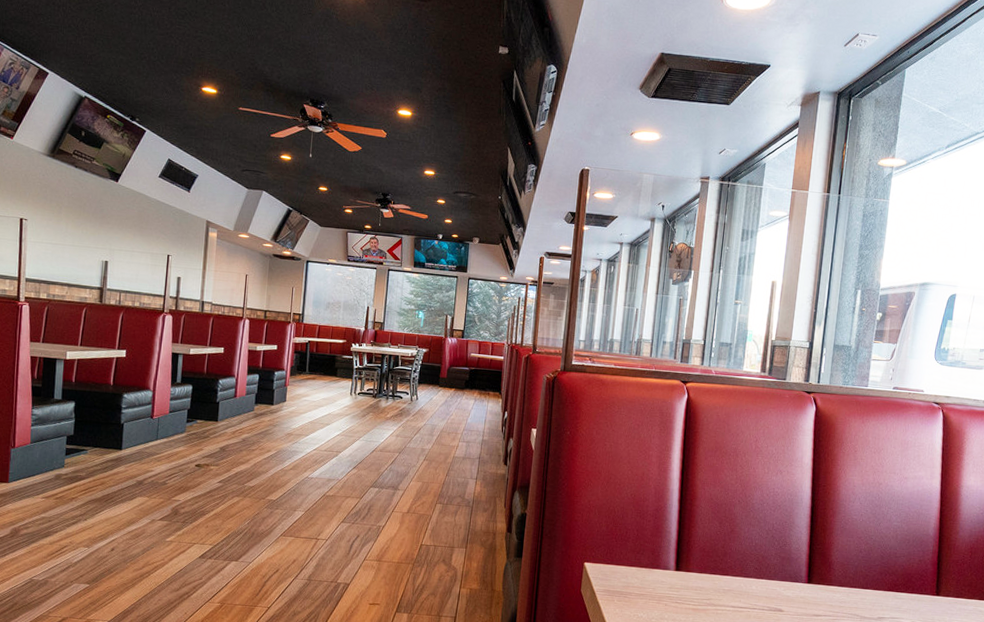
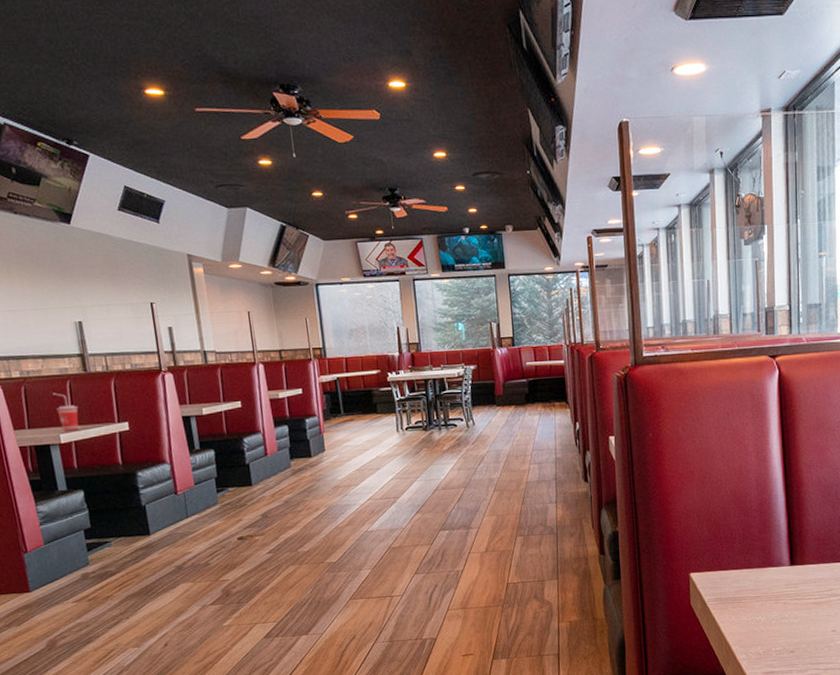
beverage cup: none [69,316,88,351] -> present [52,393,79,432]

